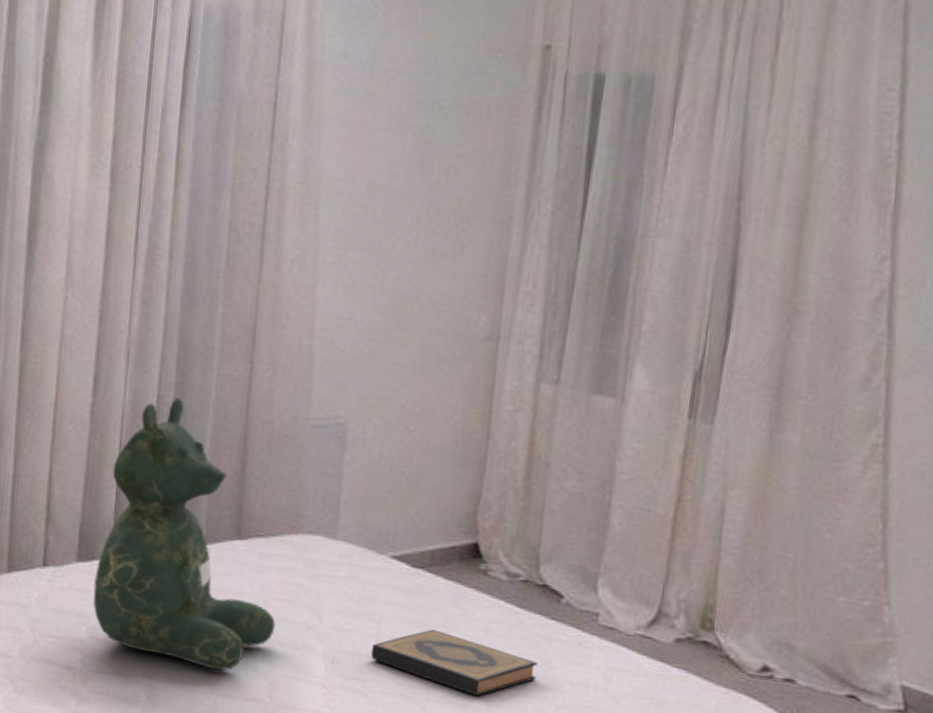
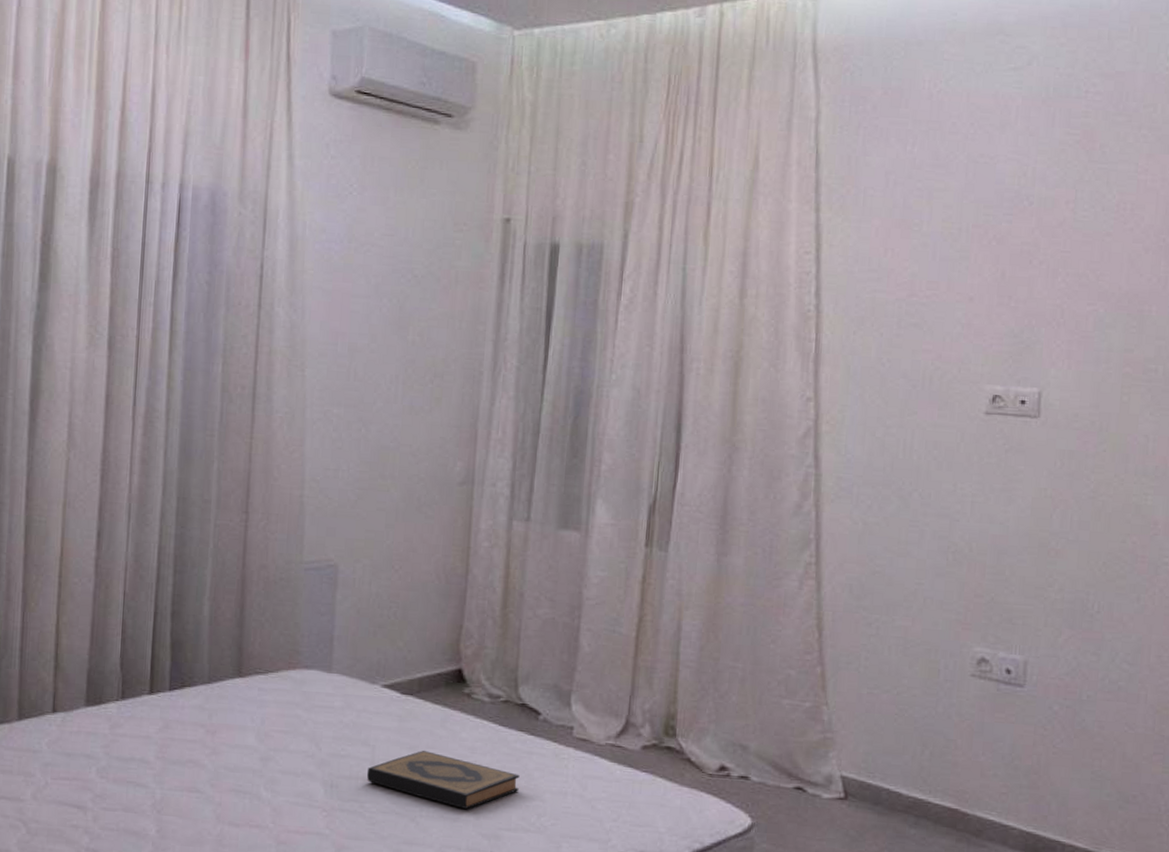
teddy bear: present [93,397,276,671] -> none [101,548,277,801]

